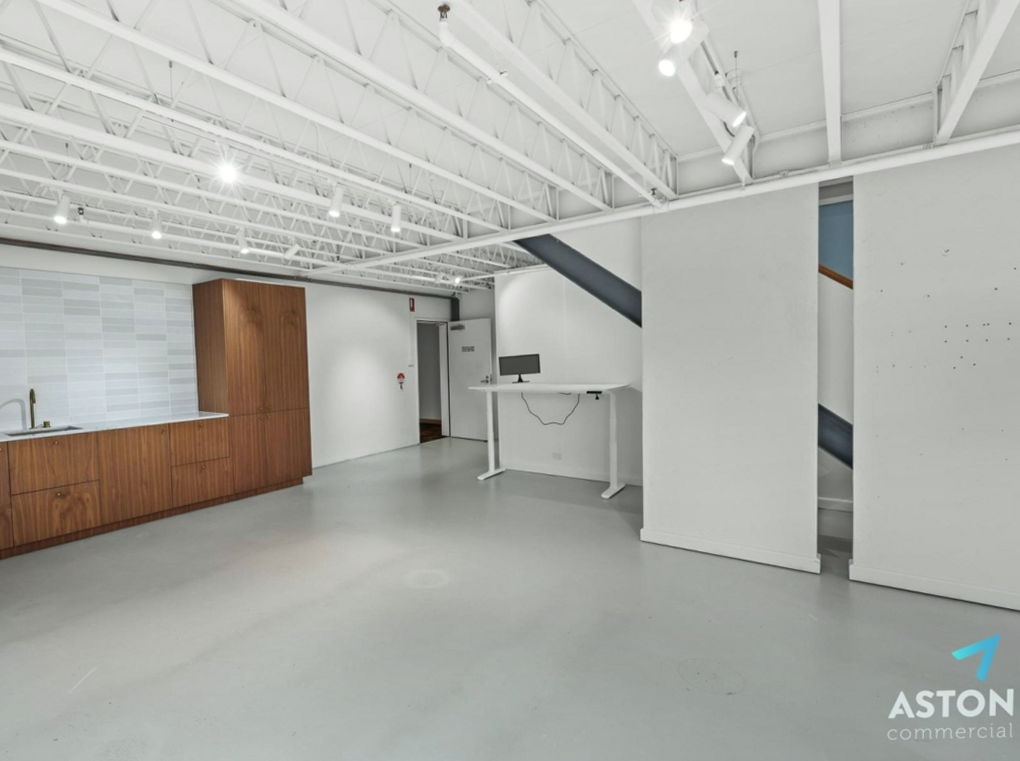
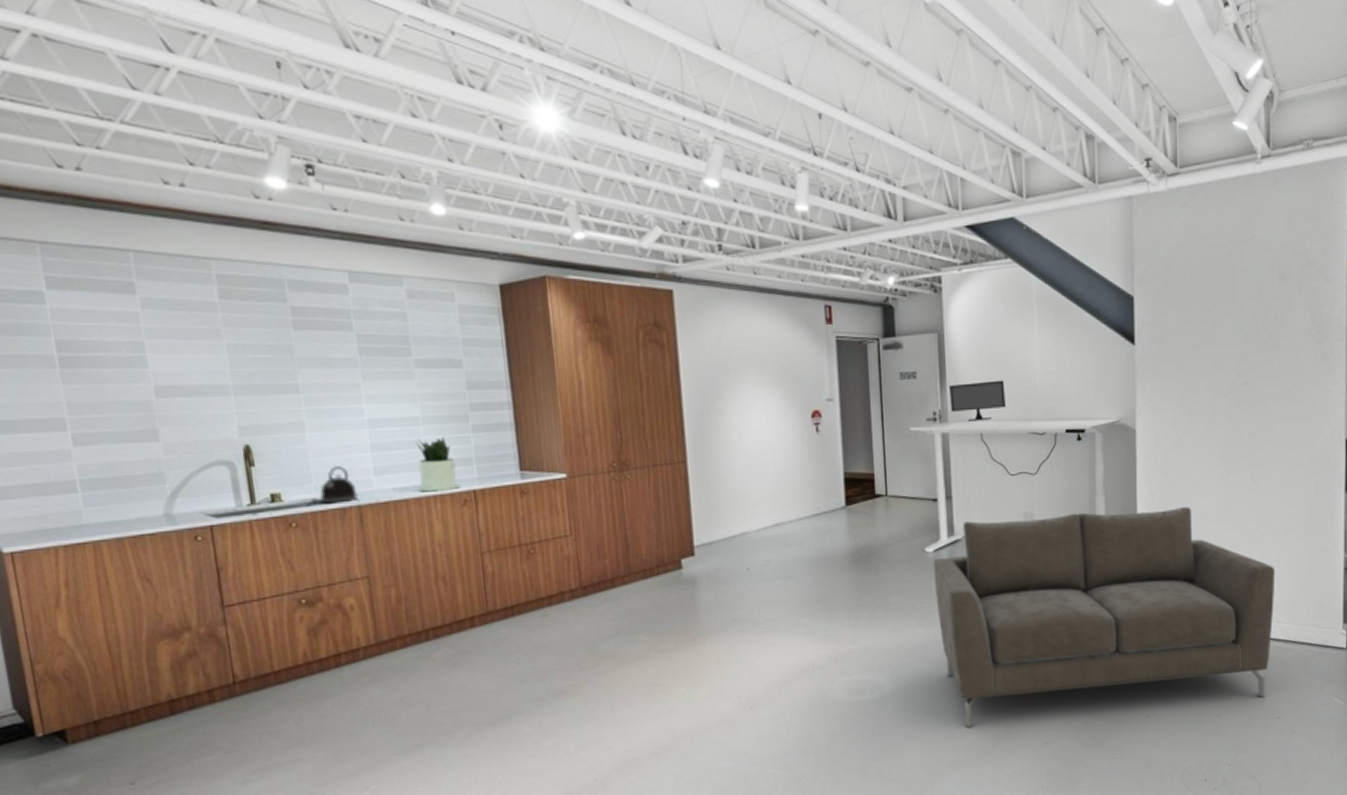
kettle: none [72,404,96,431] -> present [319,465,358,505]
planter: none [132,387,160,424] -> present [414,437,461,492]
sofa: none [483,453,758,616] -> present [933,507,1276,728]

